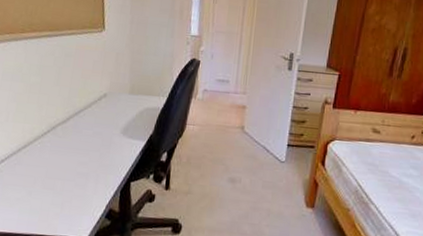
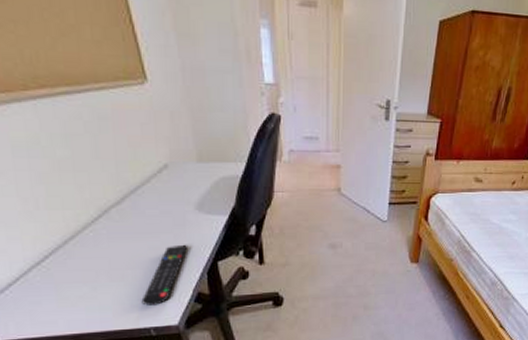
remote control: none [63,162,110,216] -> present [141,244,189,306]

